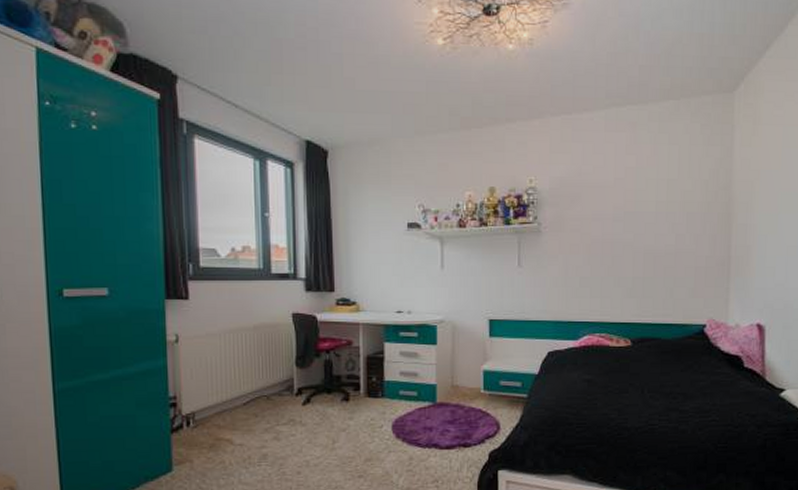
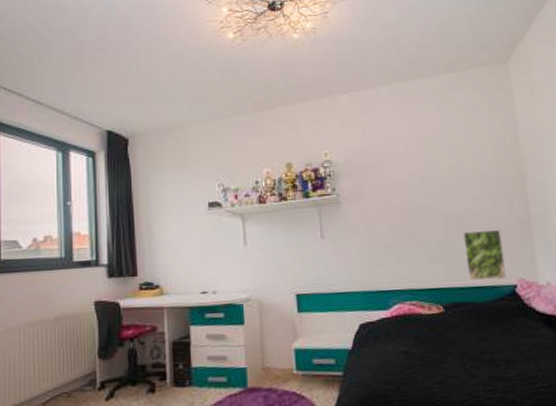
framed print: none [658,269,699,318] -> present [462,229,507,281]

